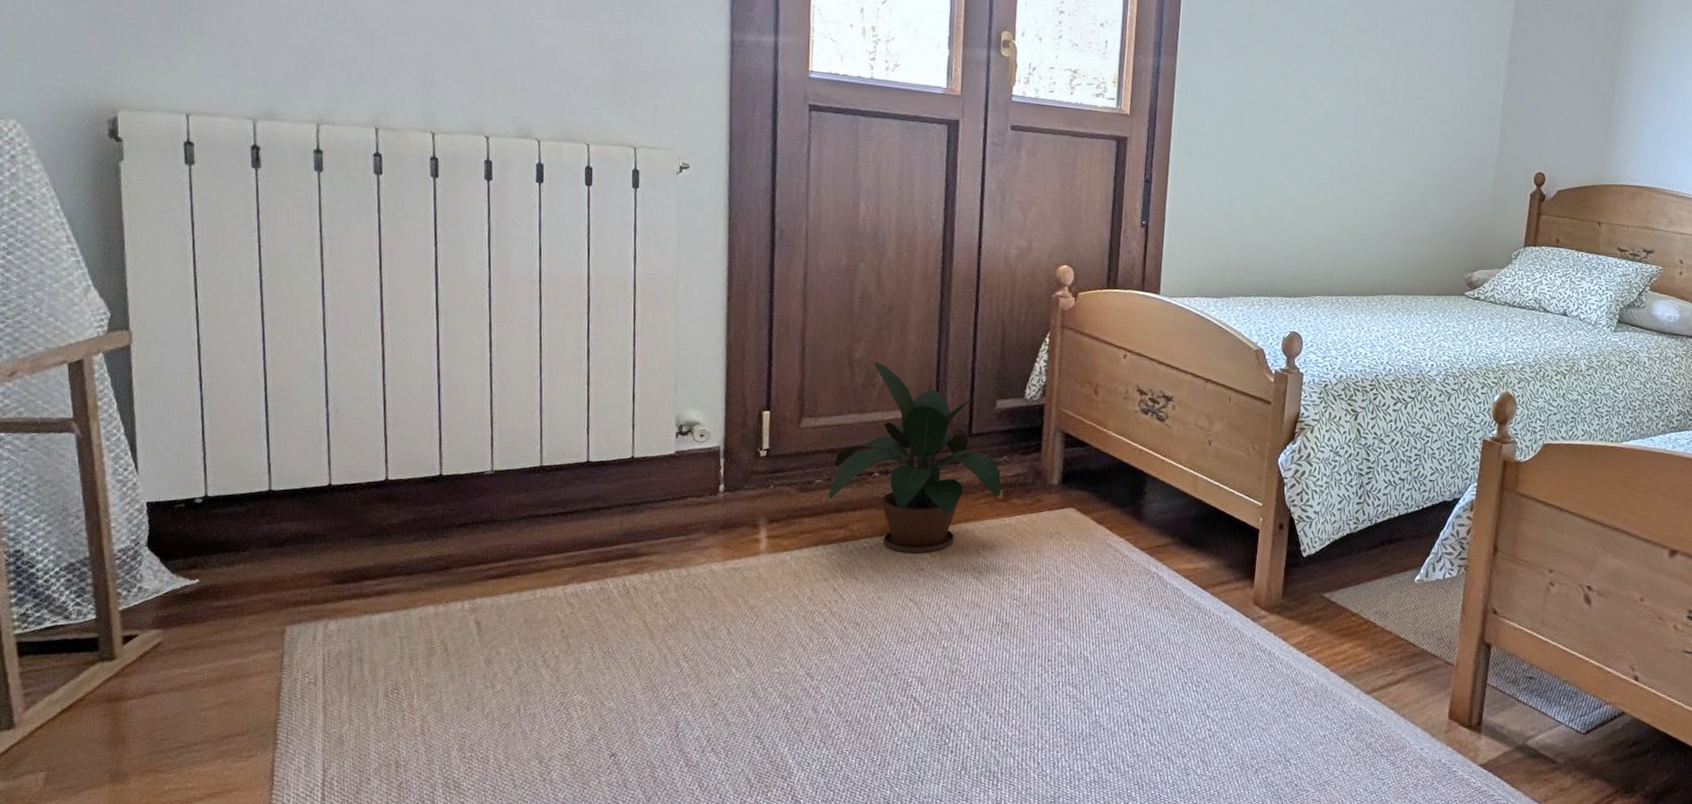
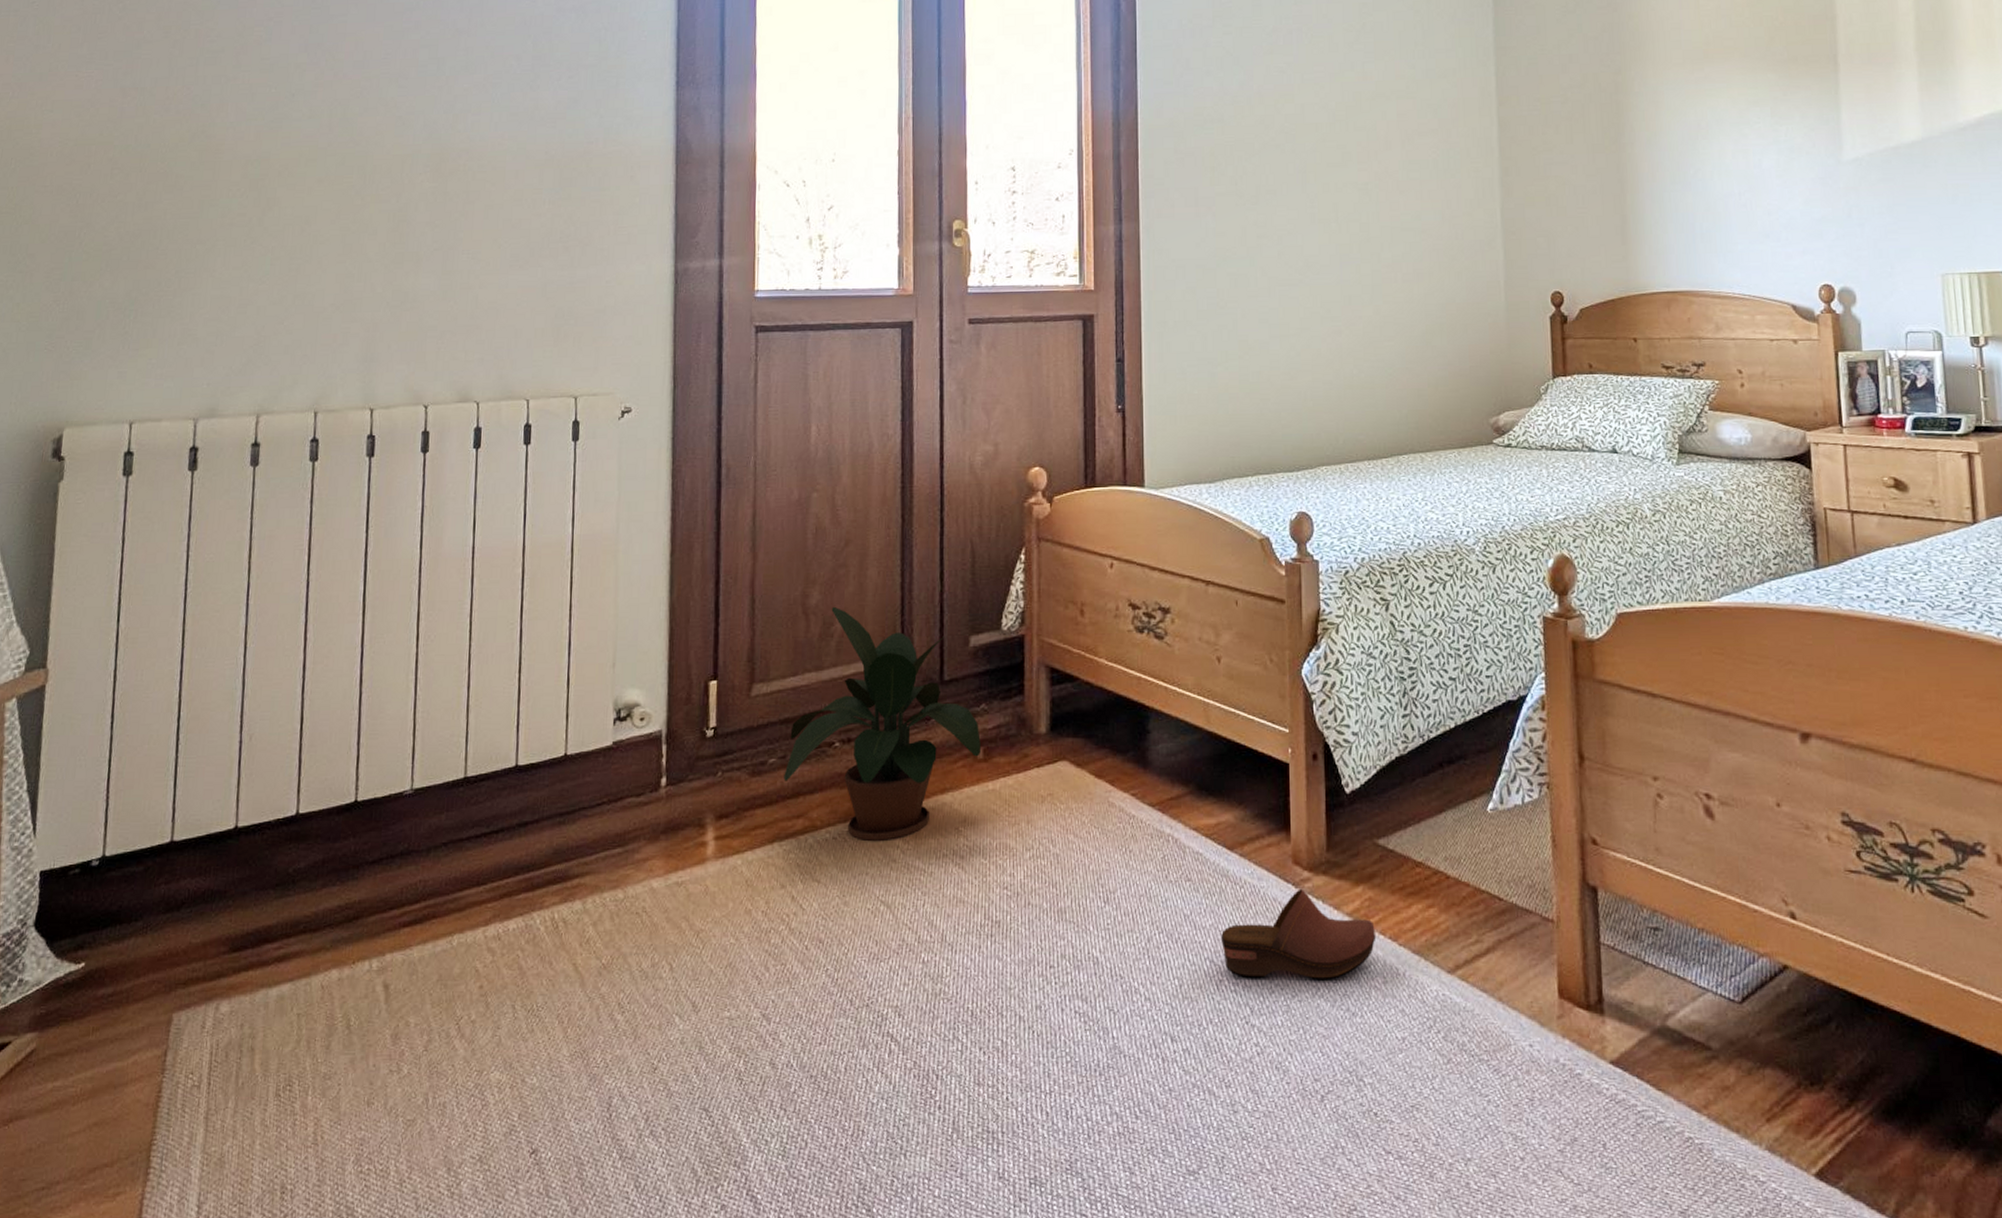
clog: none [1189,623,1314,691] -> present [1221,888,1377,981]

